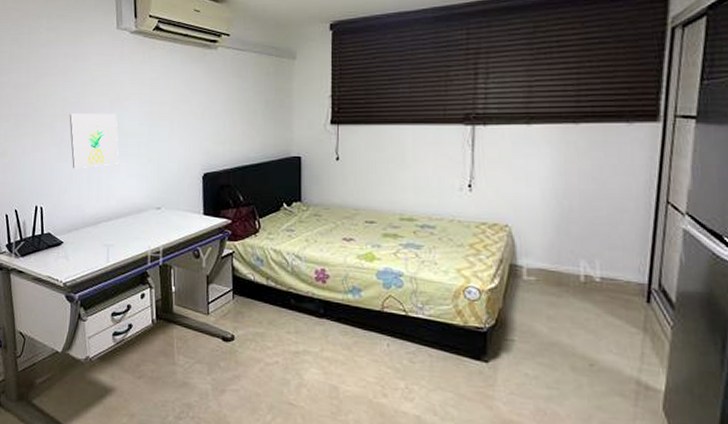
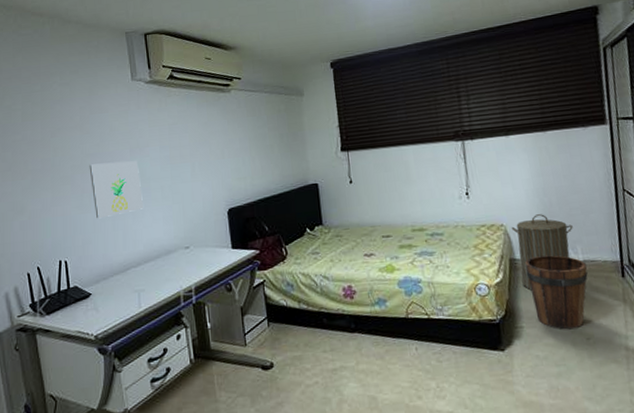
laundry hamper: none [517,218,594,302] -> present [511,214,573,291]
bucket: none [527,265,605,352] -> present [525,255,588,330]

